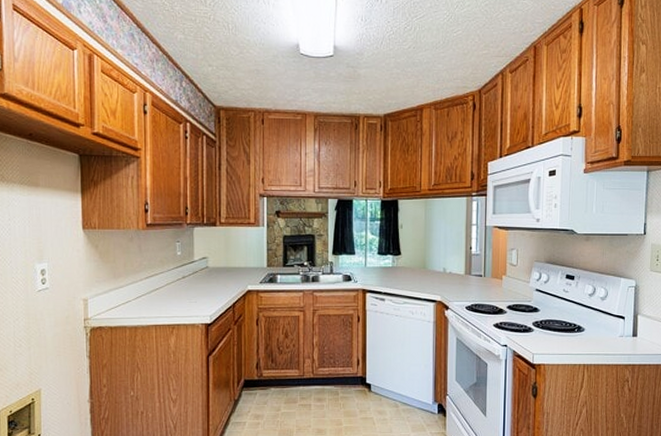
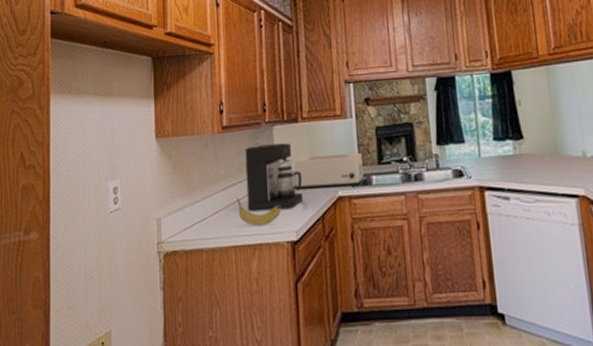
fruit: none [158,286,198,310] -> present [236,198,281,227]
coffee maker: none [167,243,218,298] -> present [245,143,304,212]
toaster: none [211,255,271,282] -> present [294,152,364,189]

